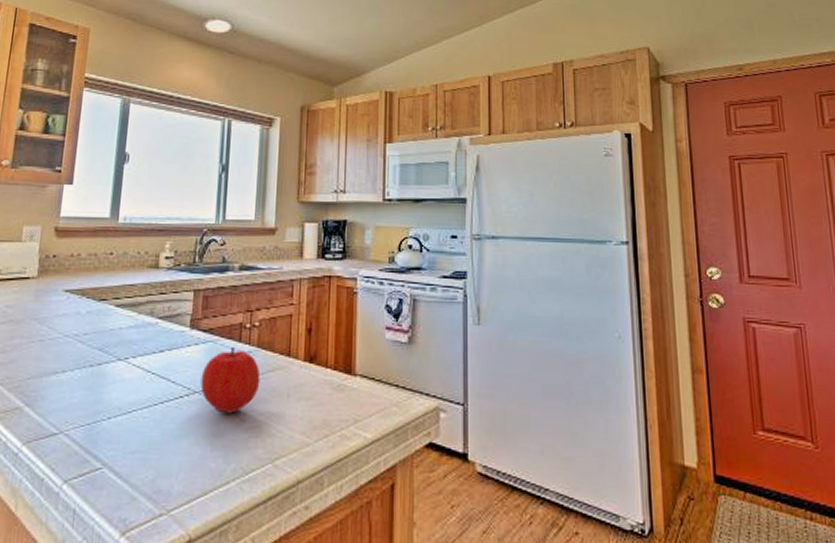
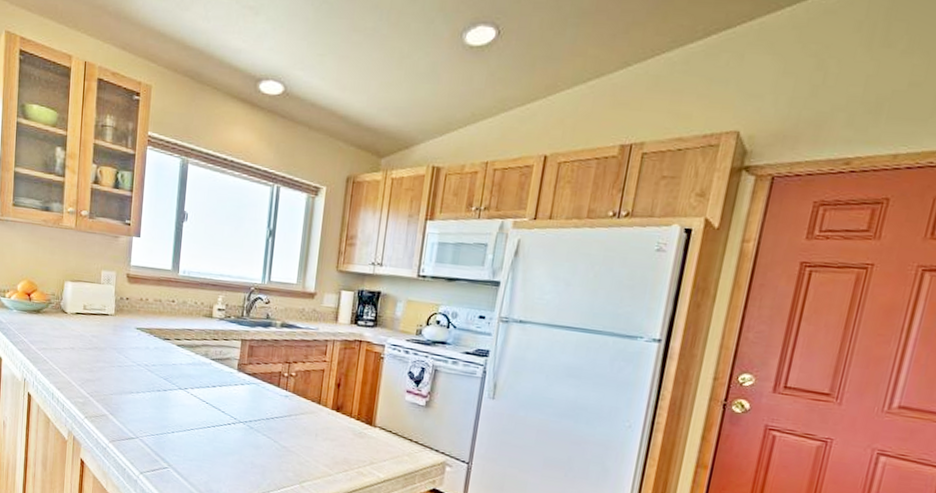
fruit: present [200,346,261,414] -> none [244,389,294,443]

